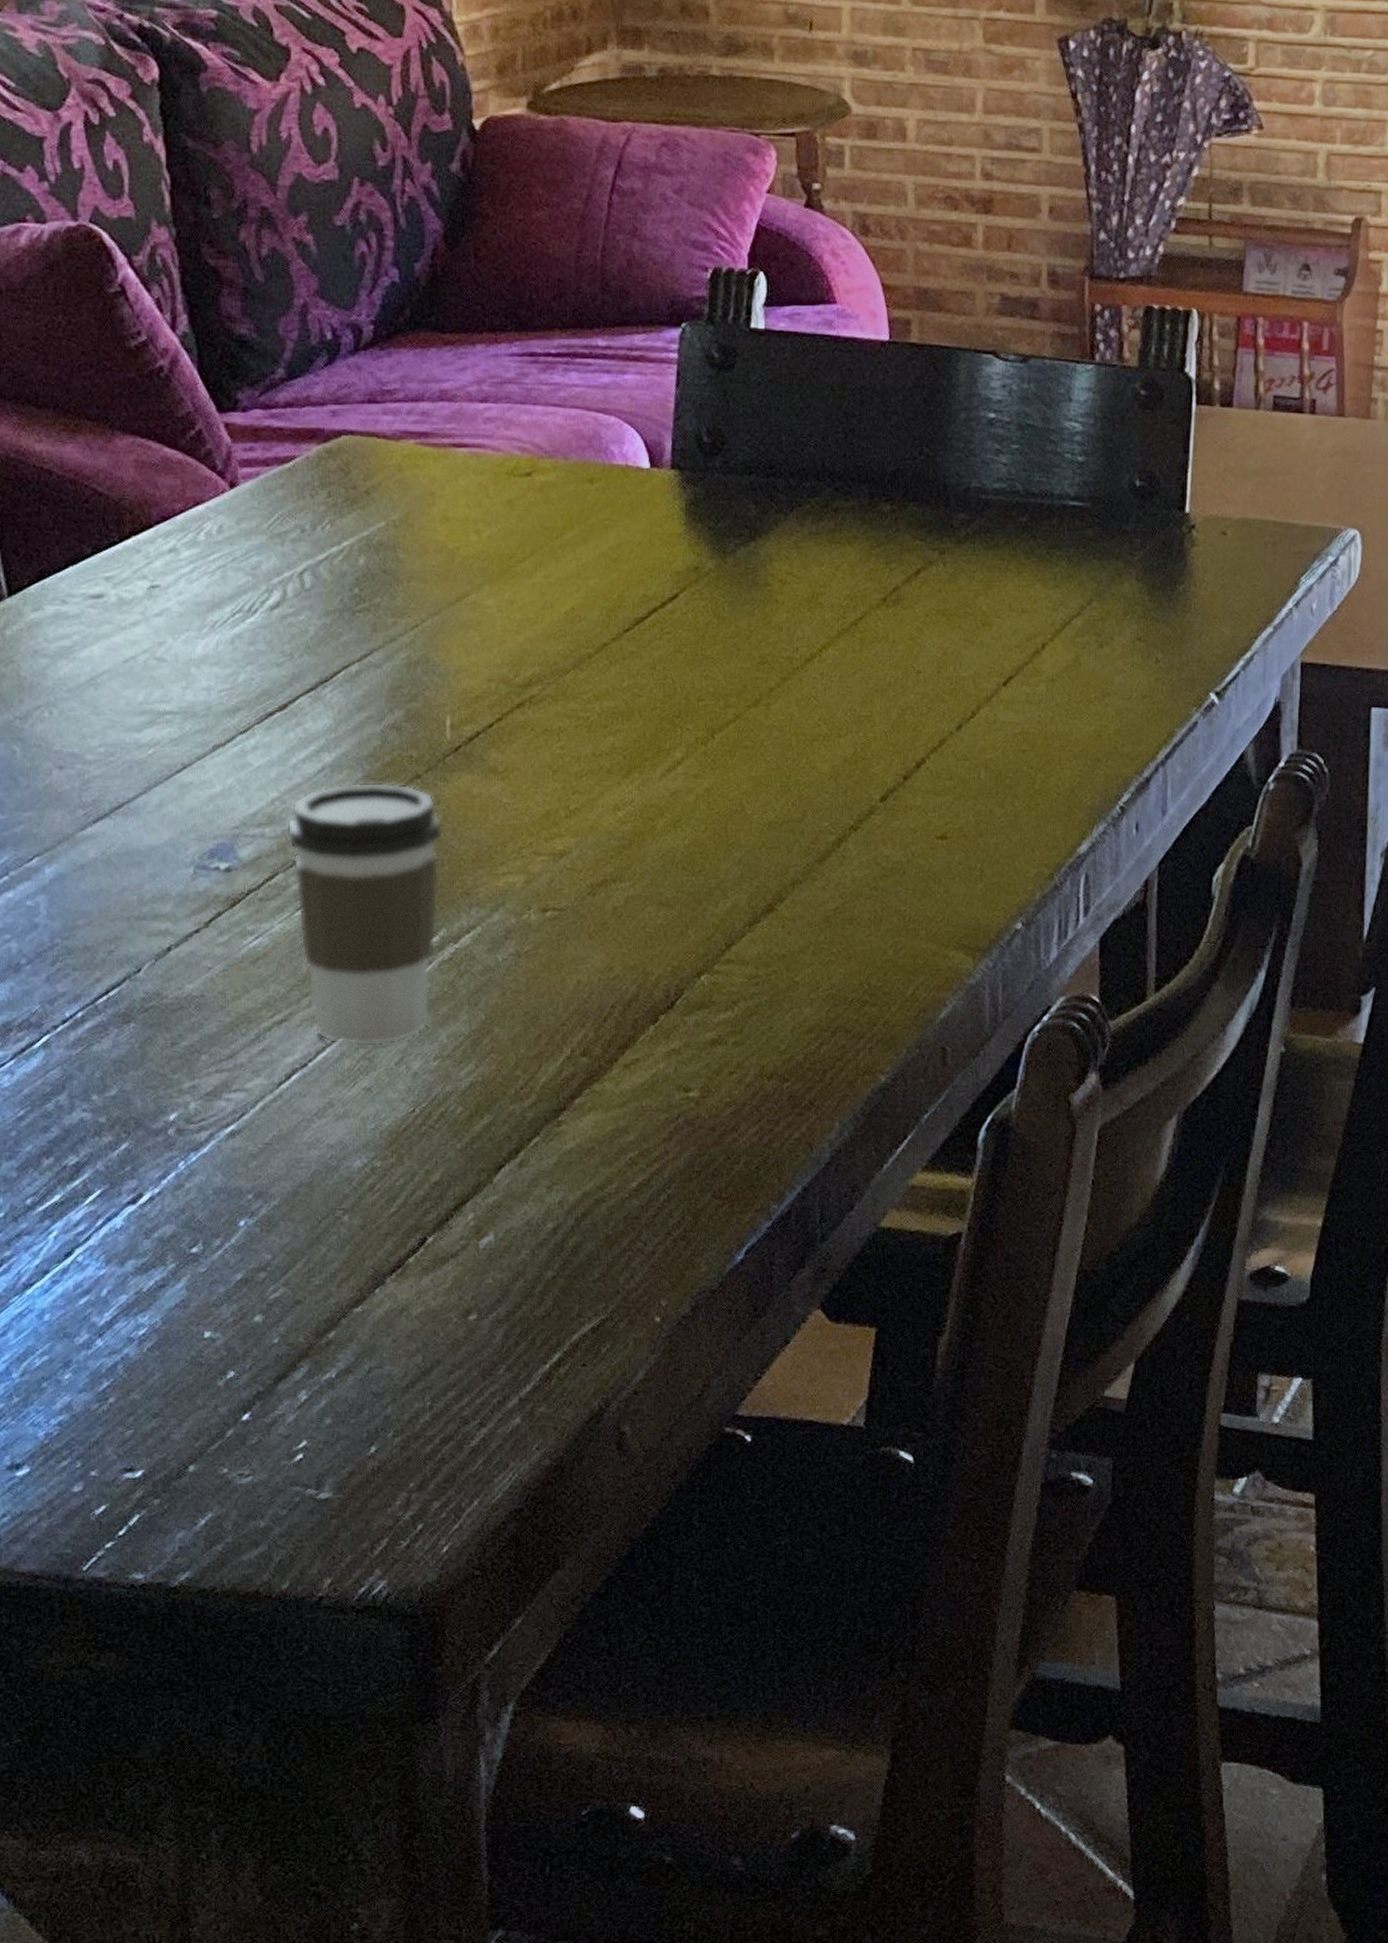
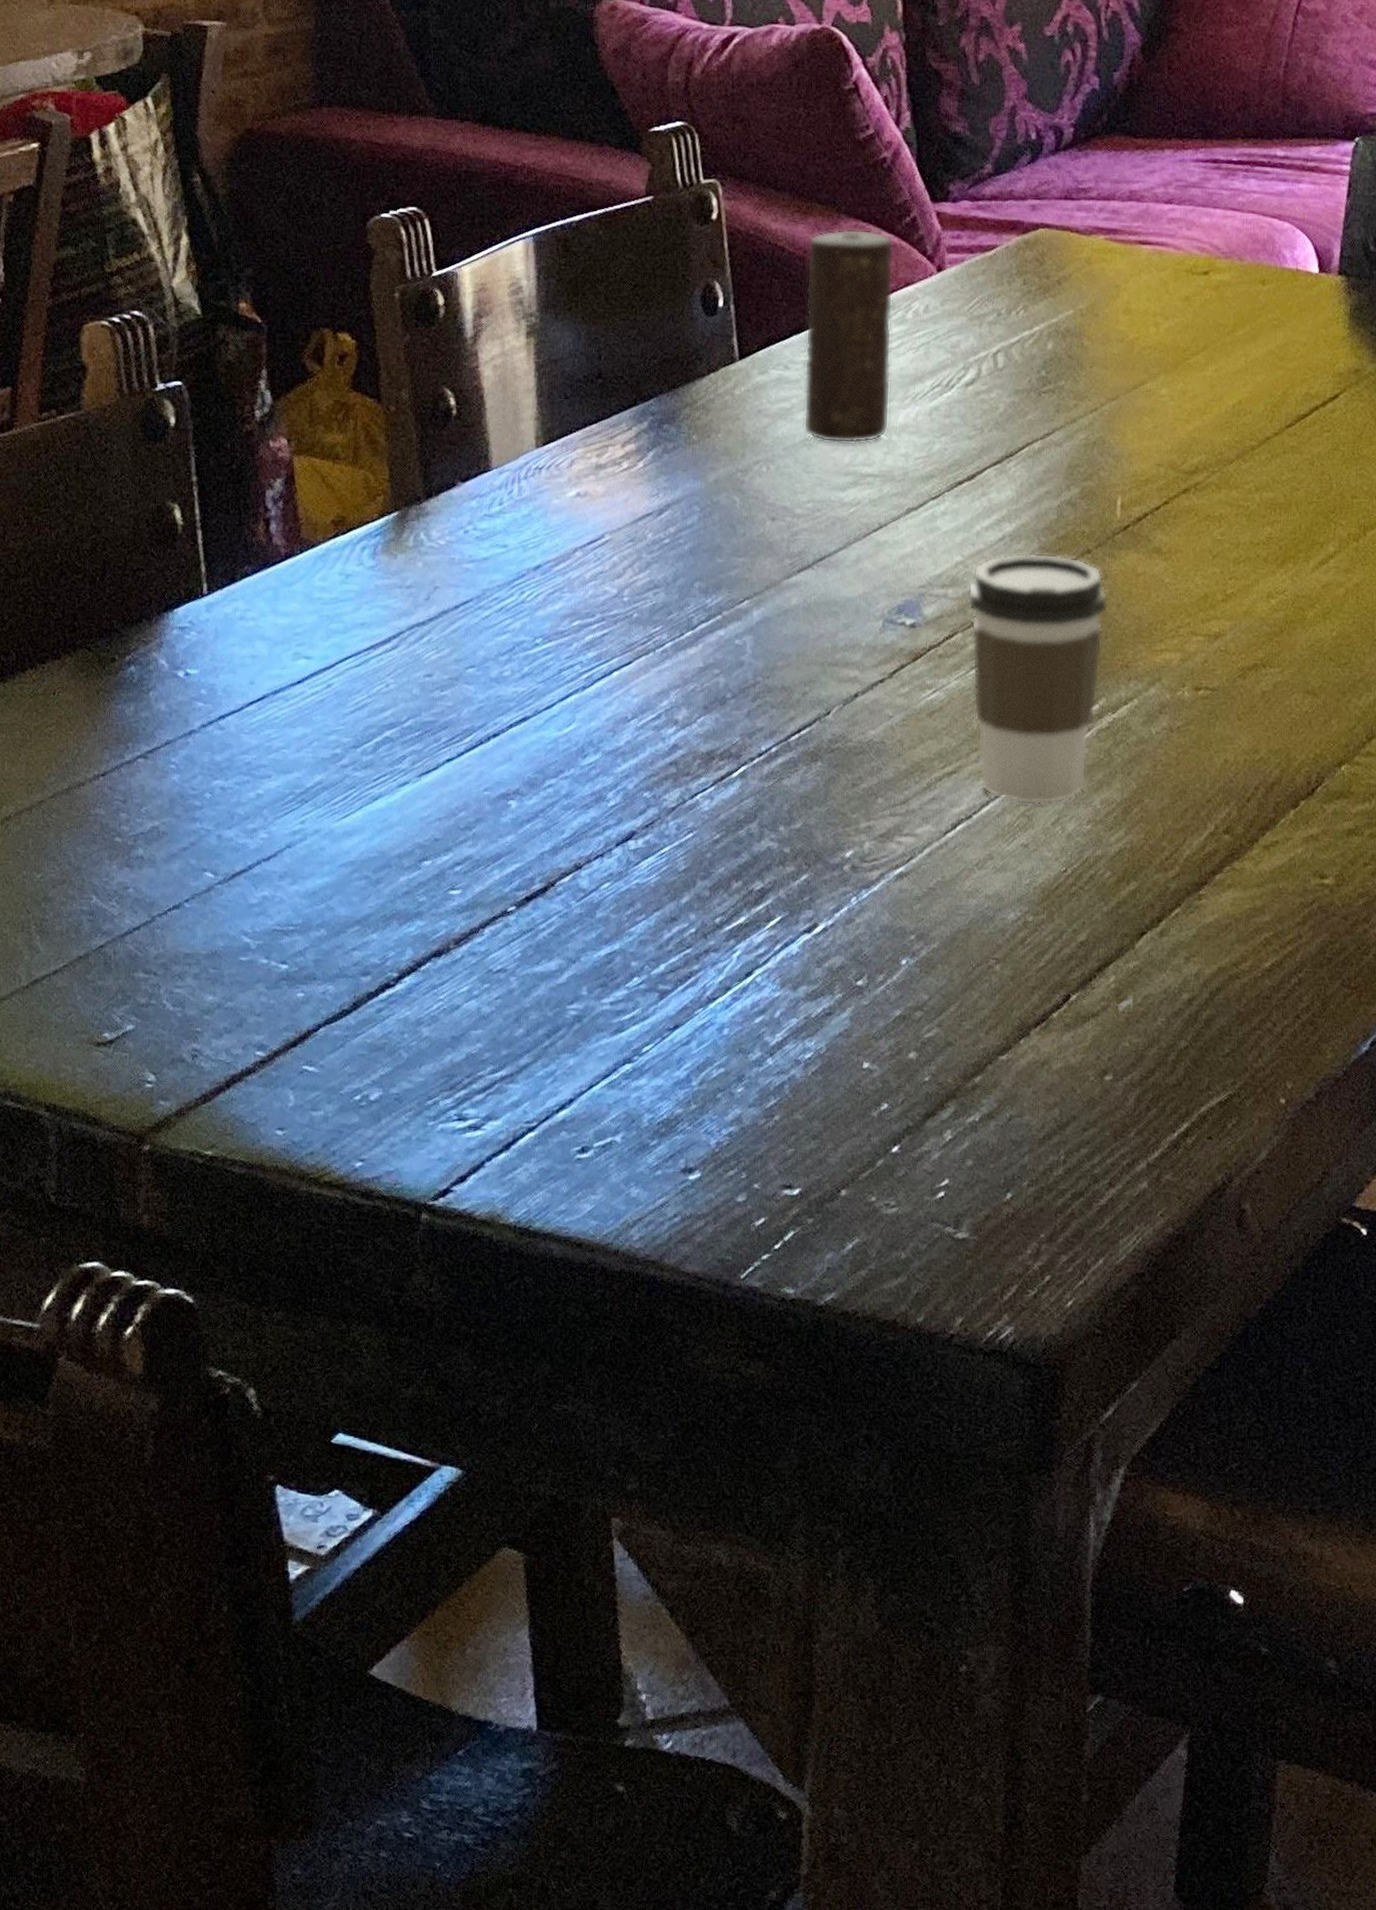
candle: none [79,446,187,681] -> present [803,229,894,444]

